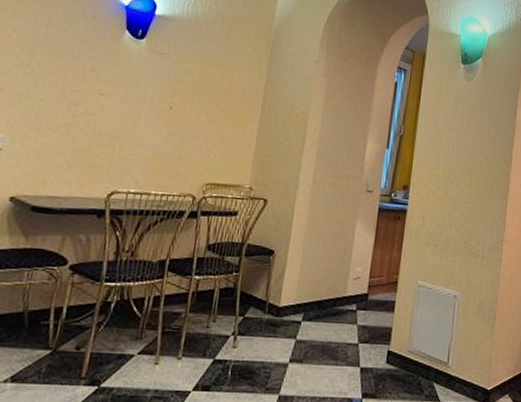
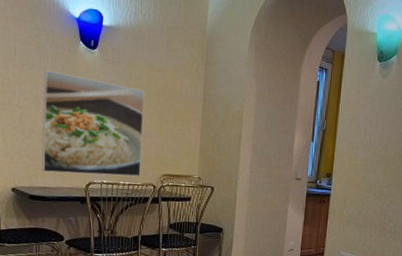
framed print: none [54,59,196,186] -> present [42,69,145,177]

